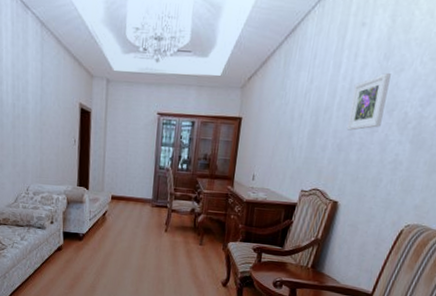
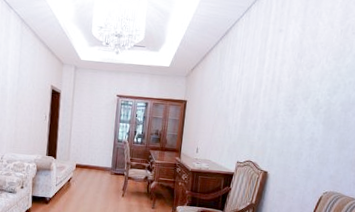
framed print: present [346,73,391,131] -> none [271,68,304,113]

